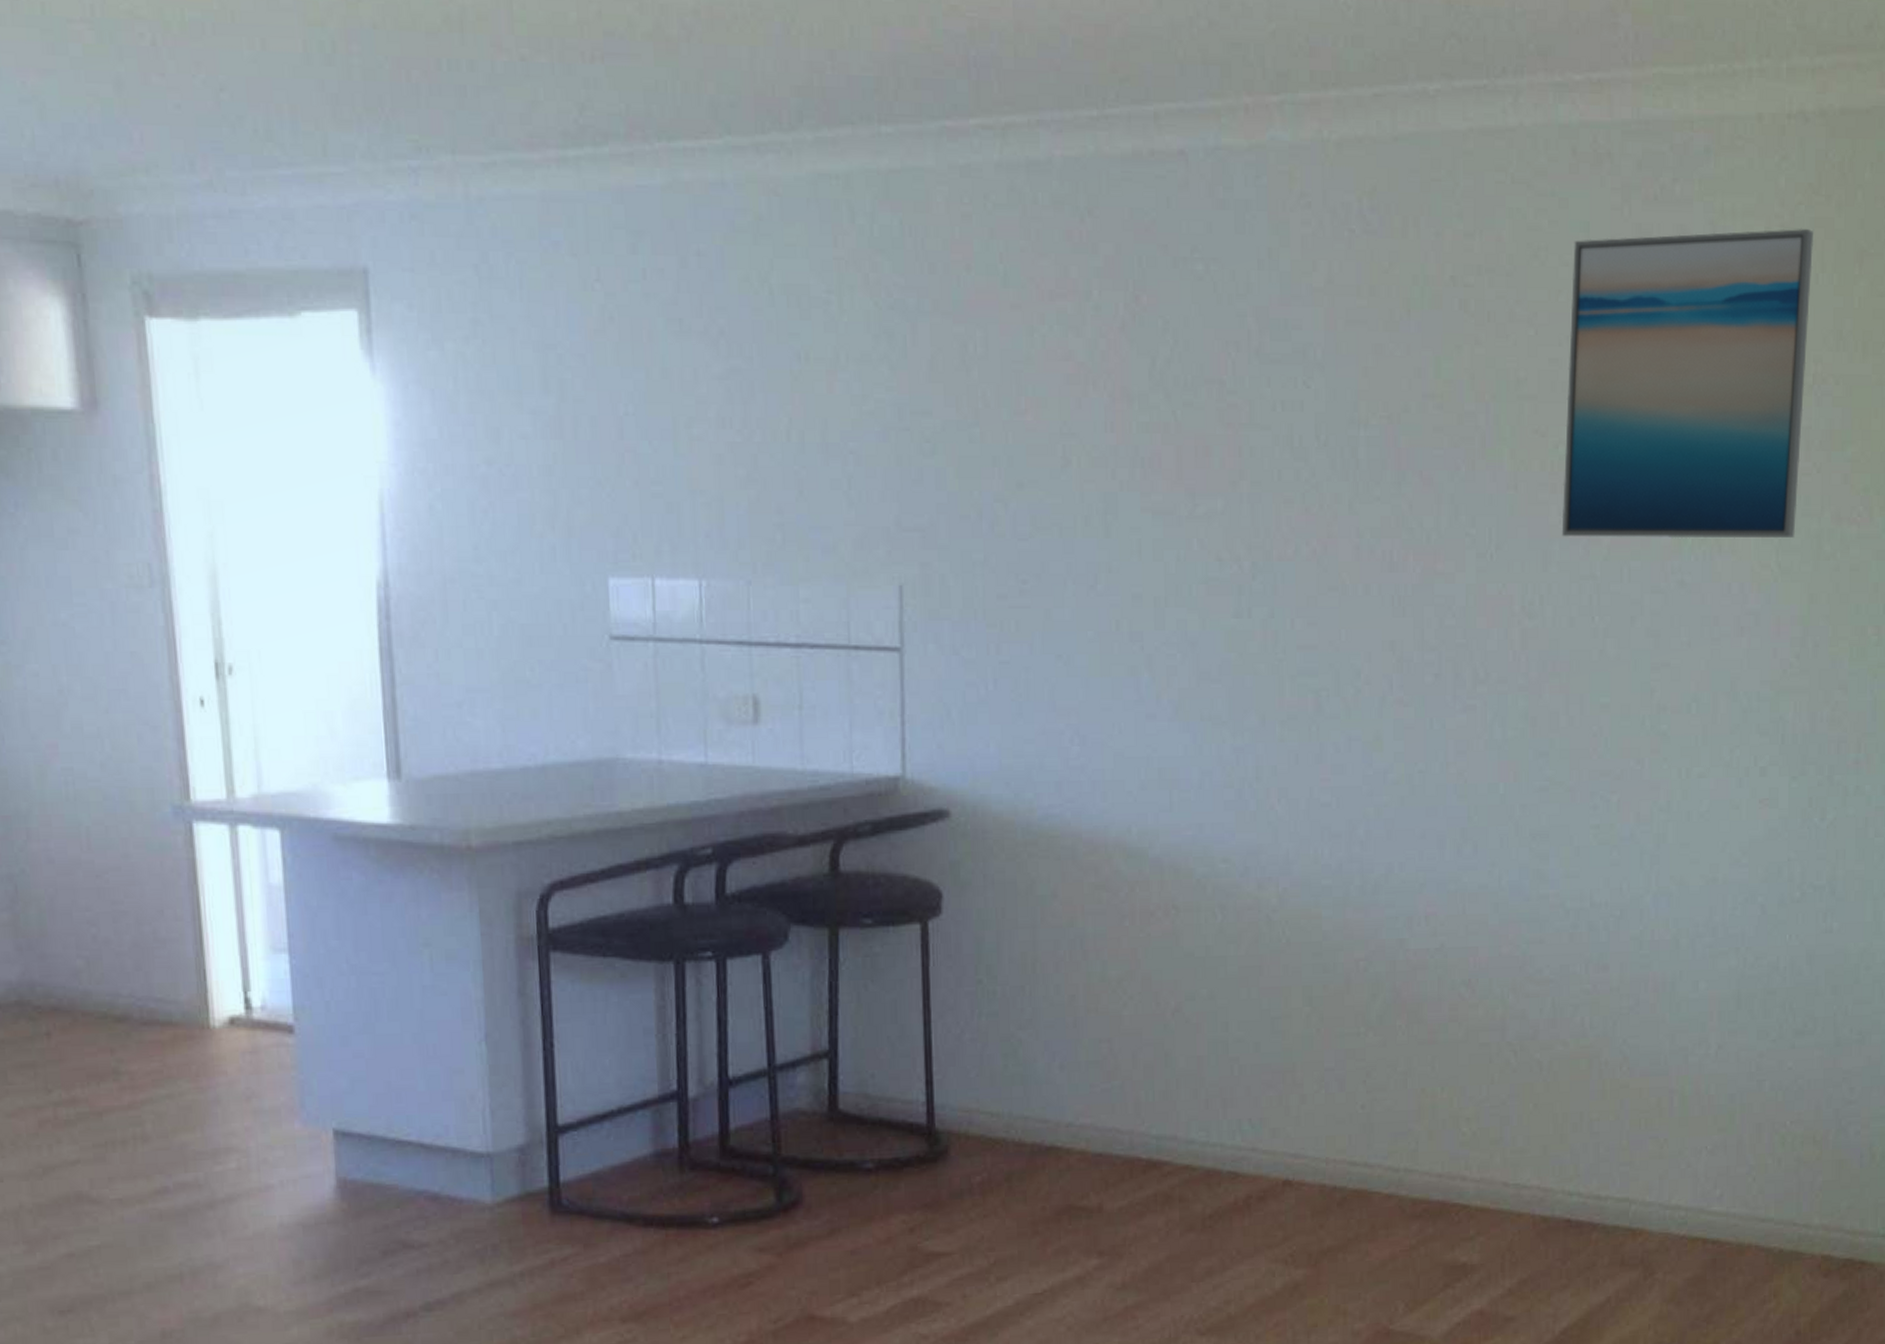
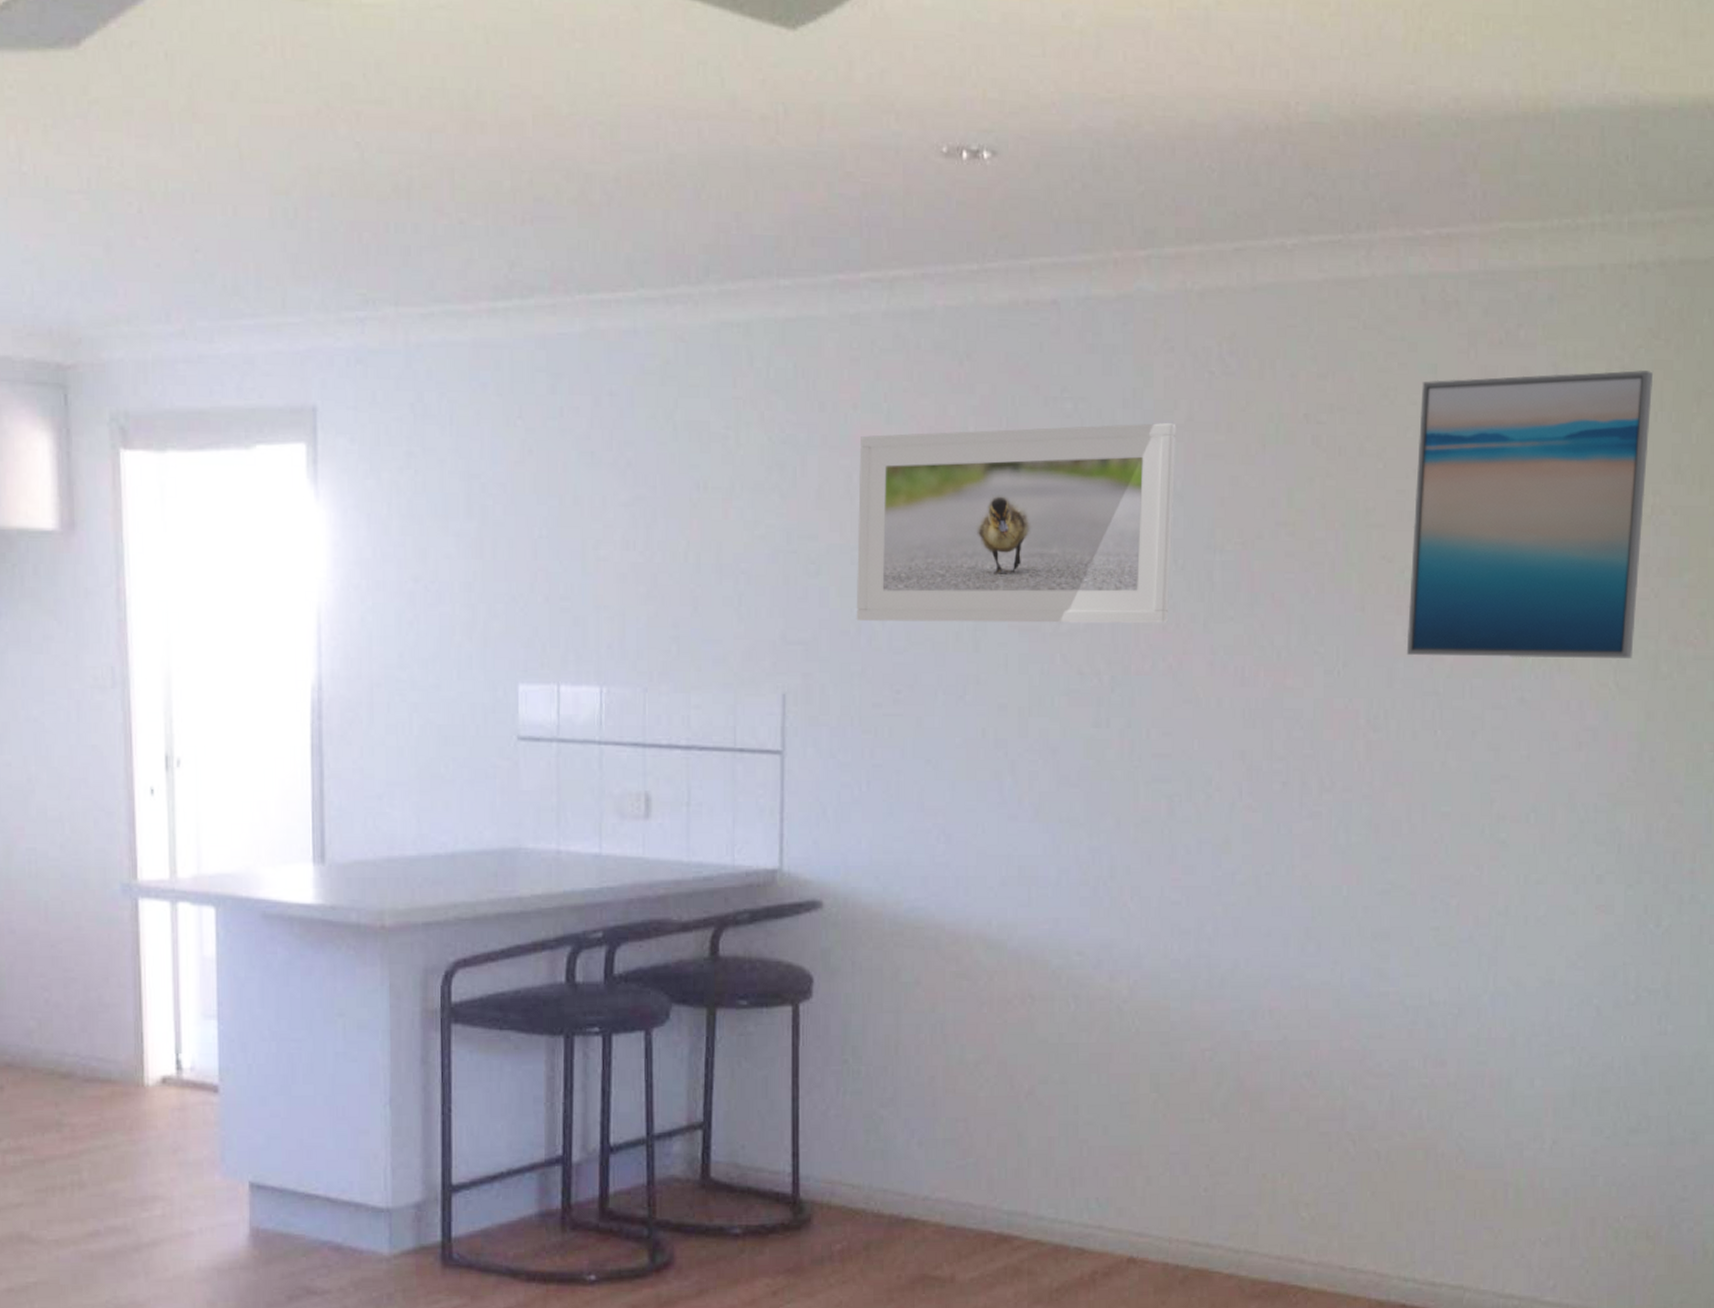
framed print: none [974,286,1316,505] -> present [856,423,1176,623]

